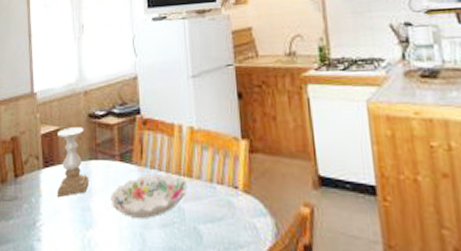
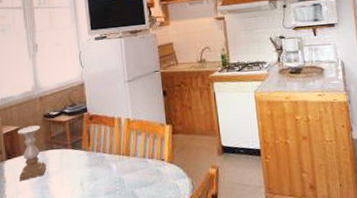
decorative bowl: present [110,173,188,218] -> none [65,154,127,190]

